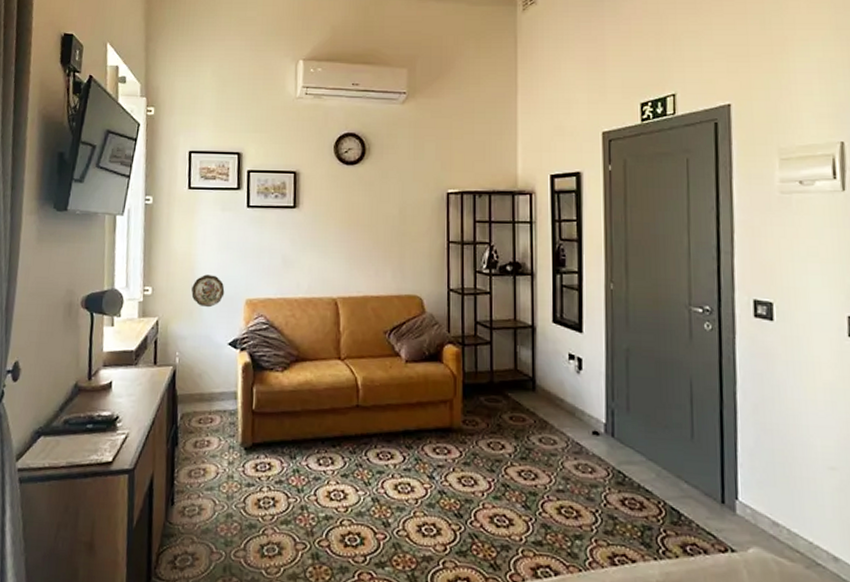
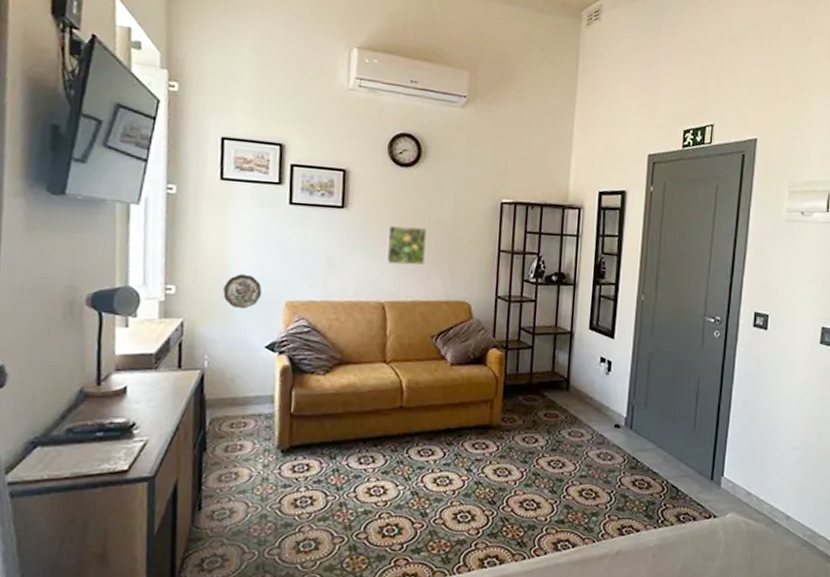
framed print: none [336,222,375,261] -> present [385,225,427,266]

